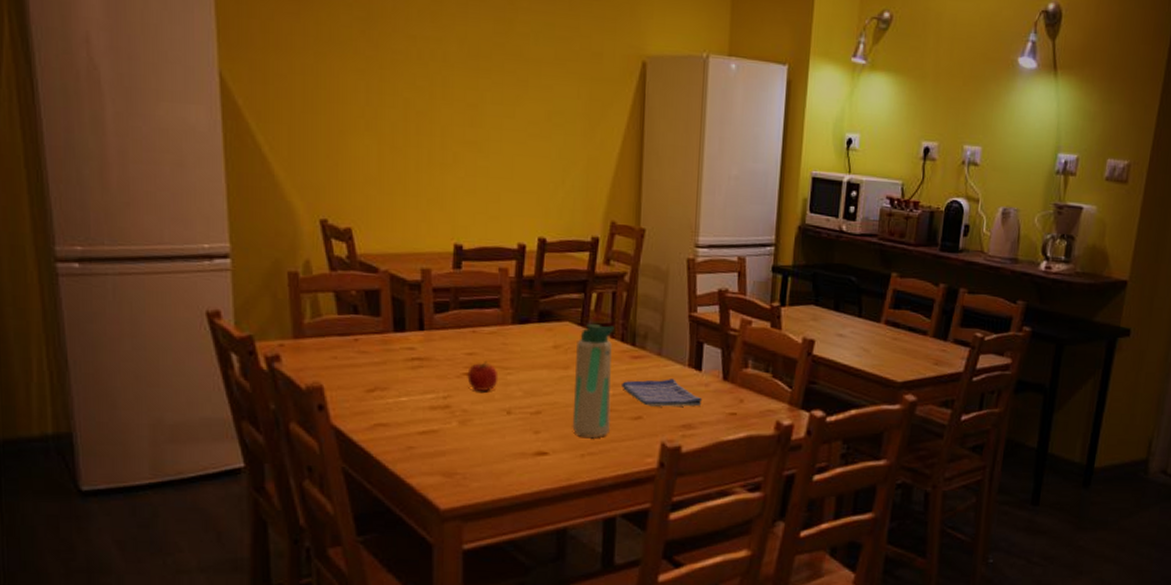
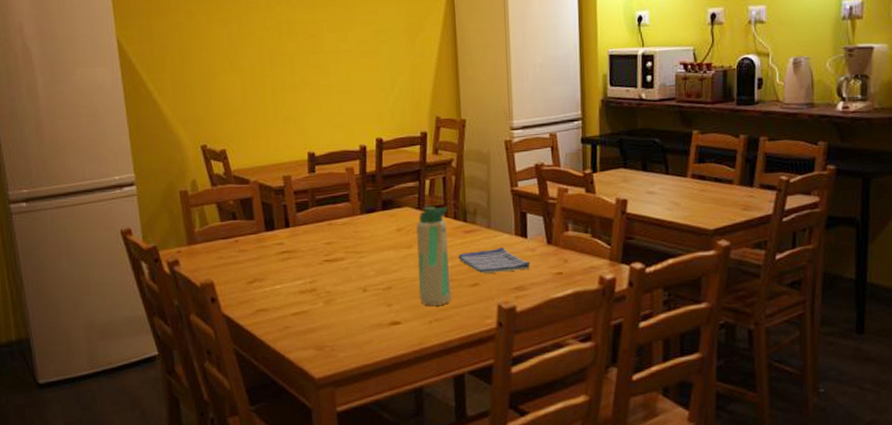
fruit: present [467,360,499,391] -> none [327,247,354,274]

